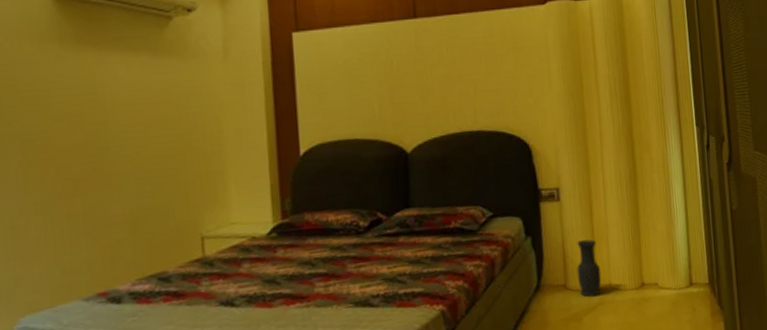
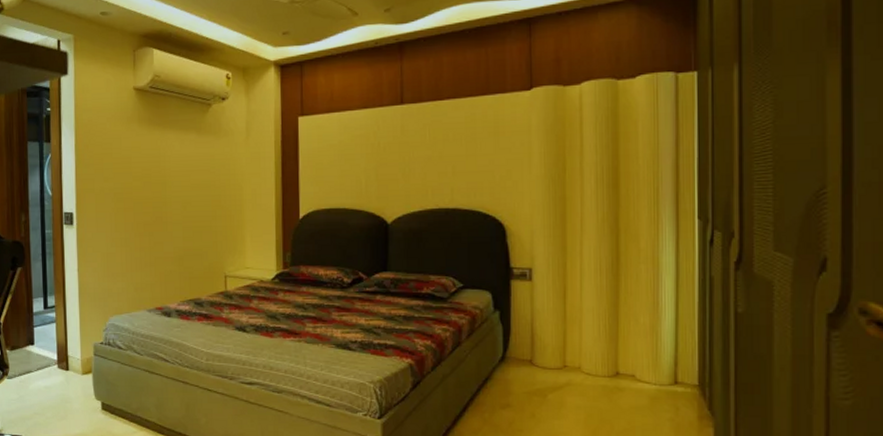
vase: present [576,239,602,297] -> none [544,321,571,377]

